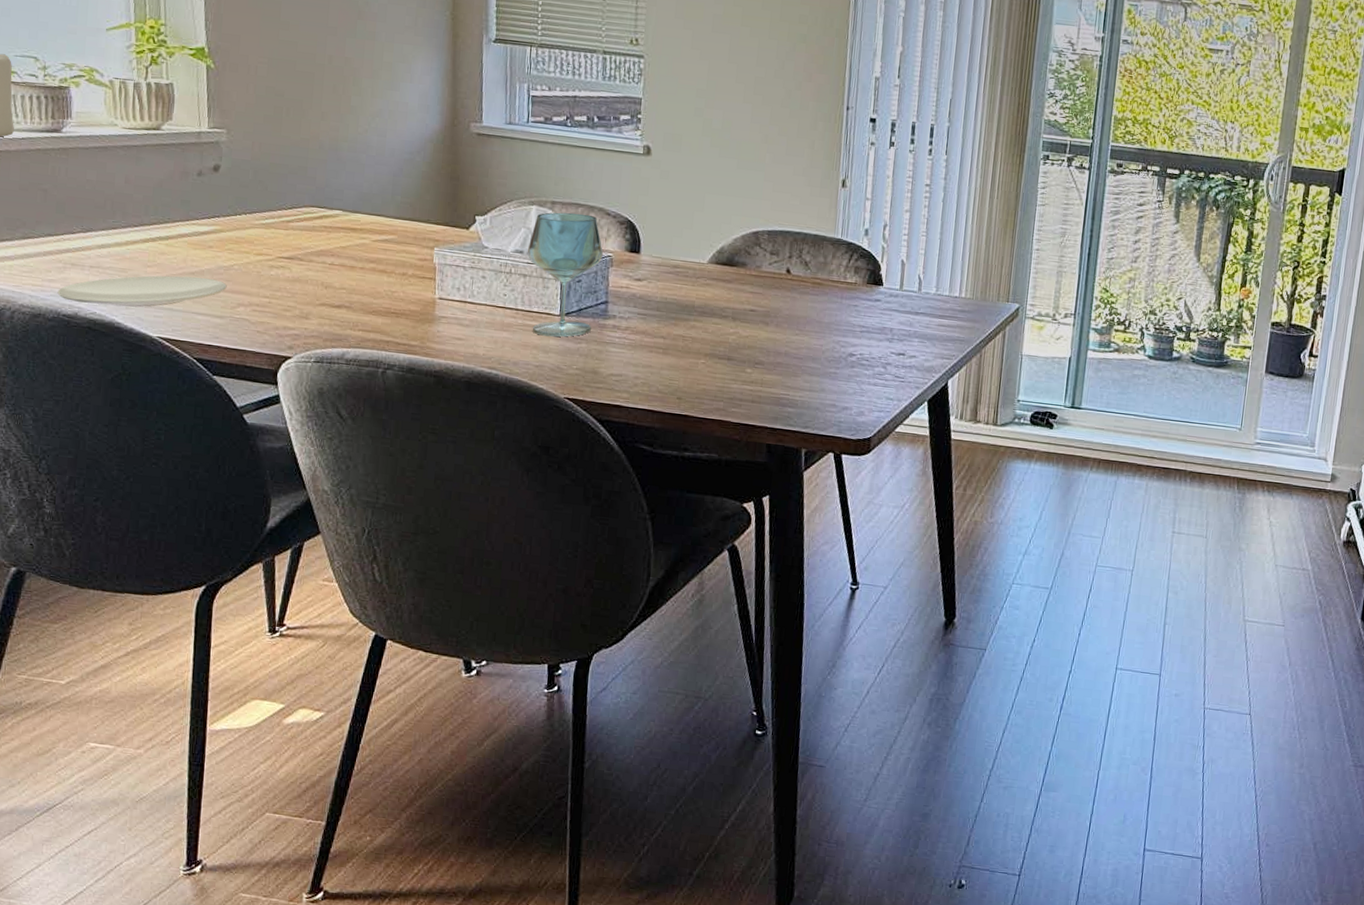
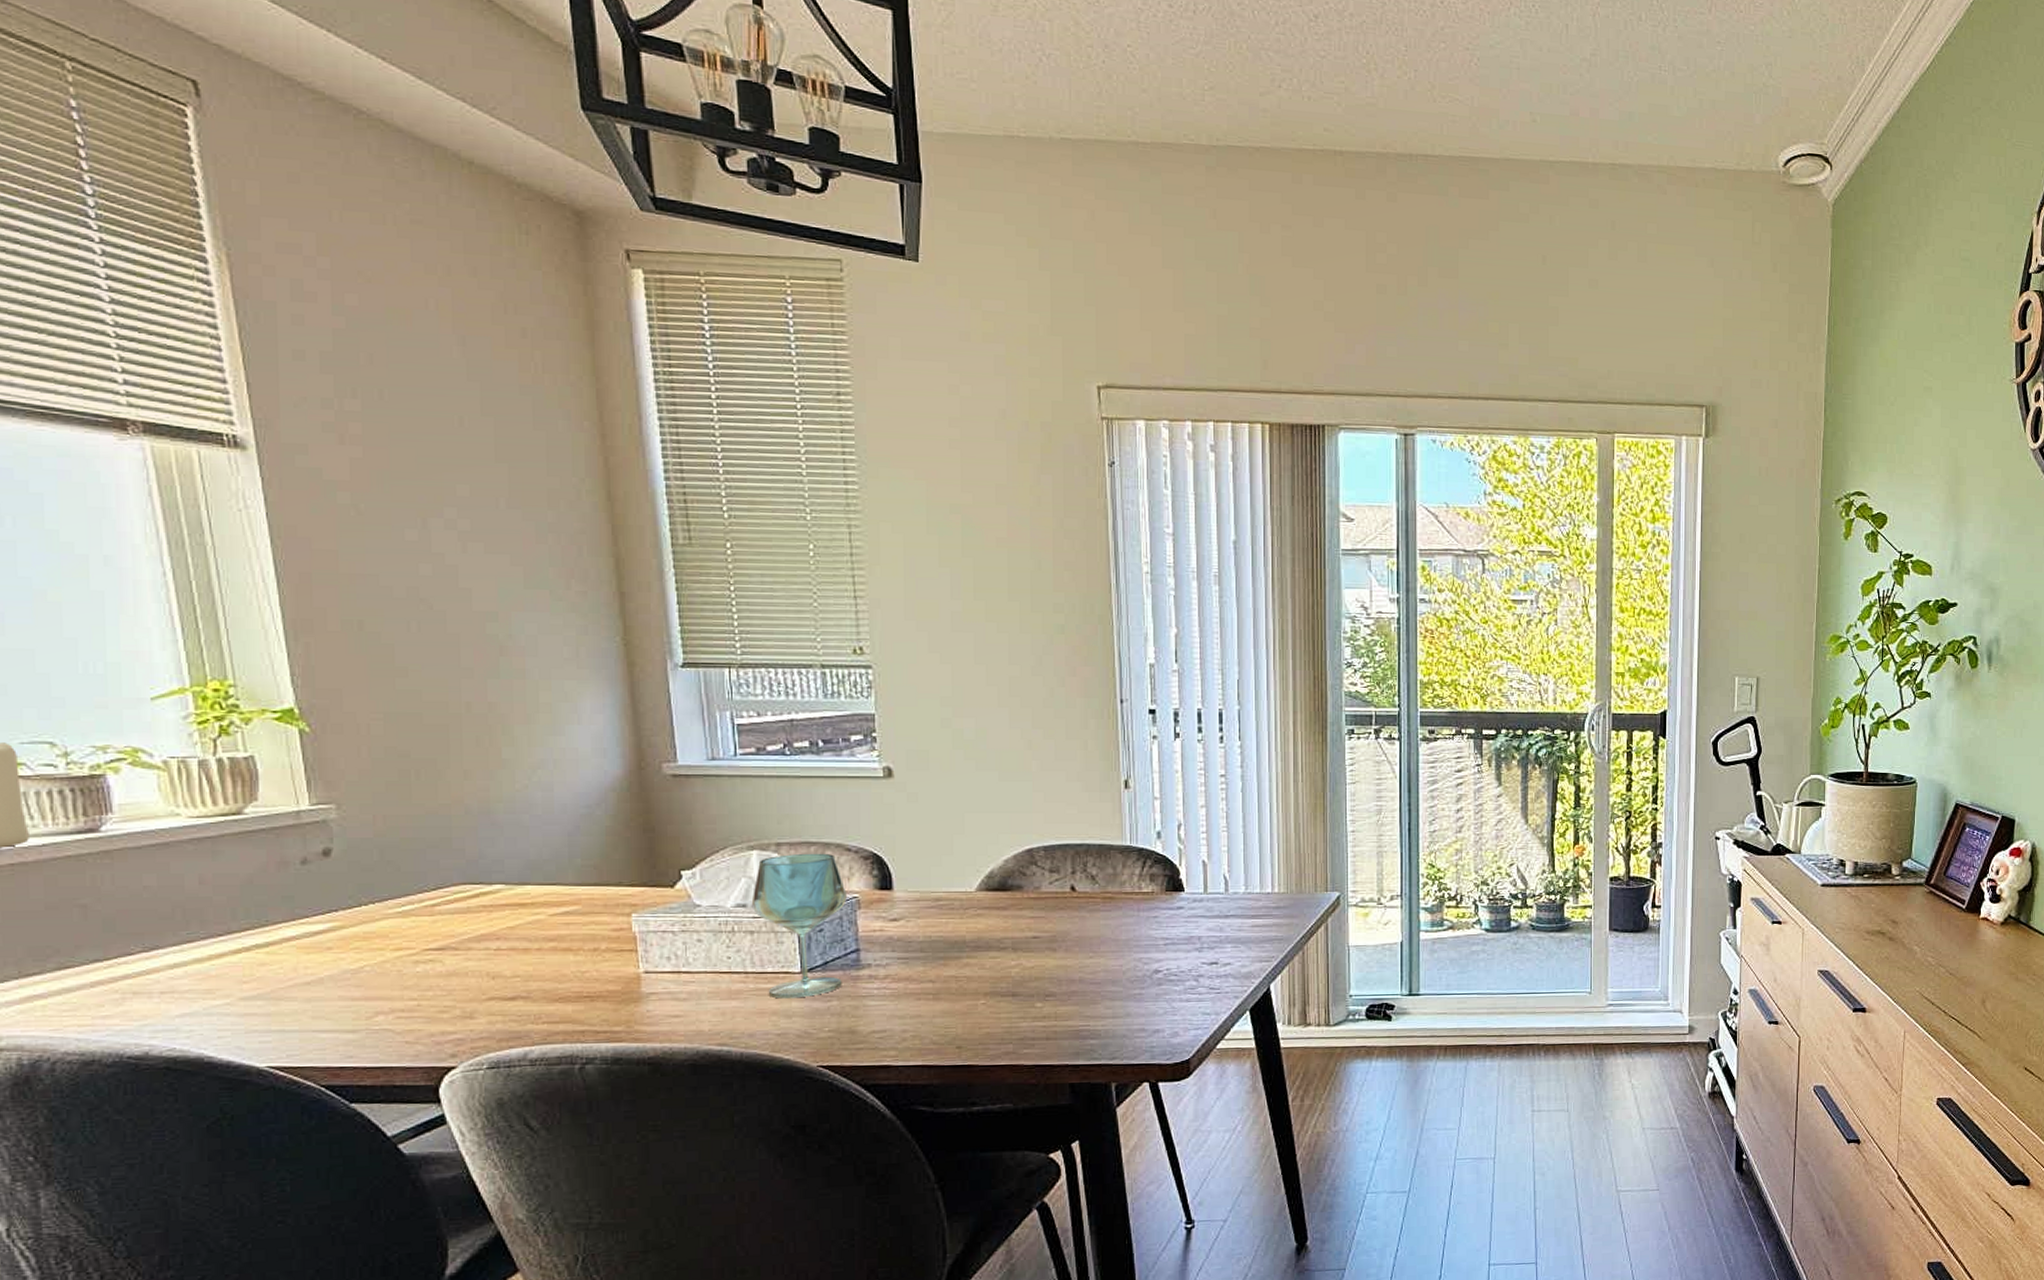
plate: present [57,275,227,307] -> none [116,987,358,1039]

